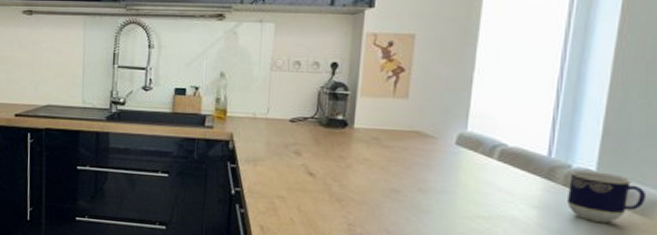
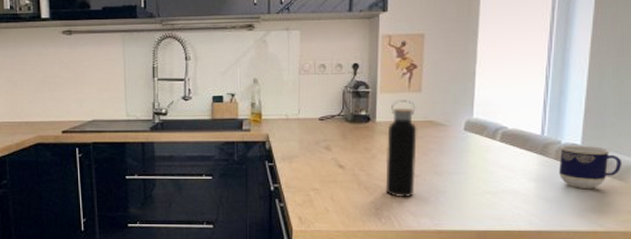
water bottle: none [360,105,401,214] -> present [385,100,417,197]

